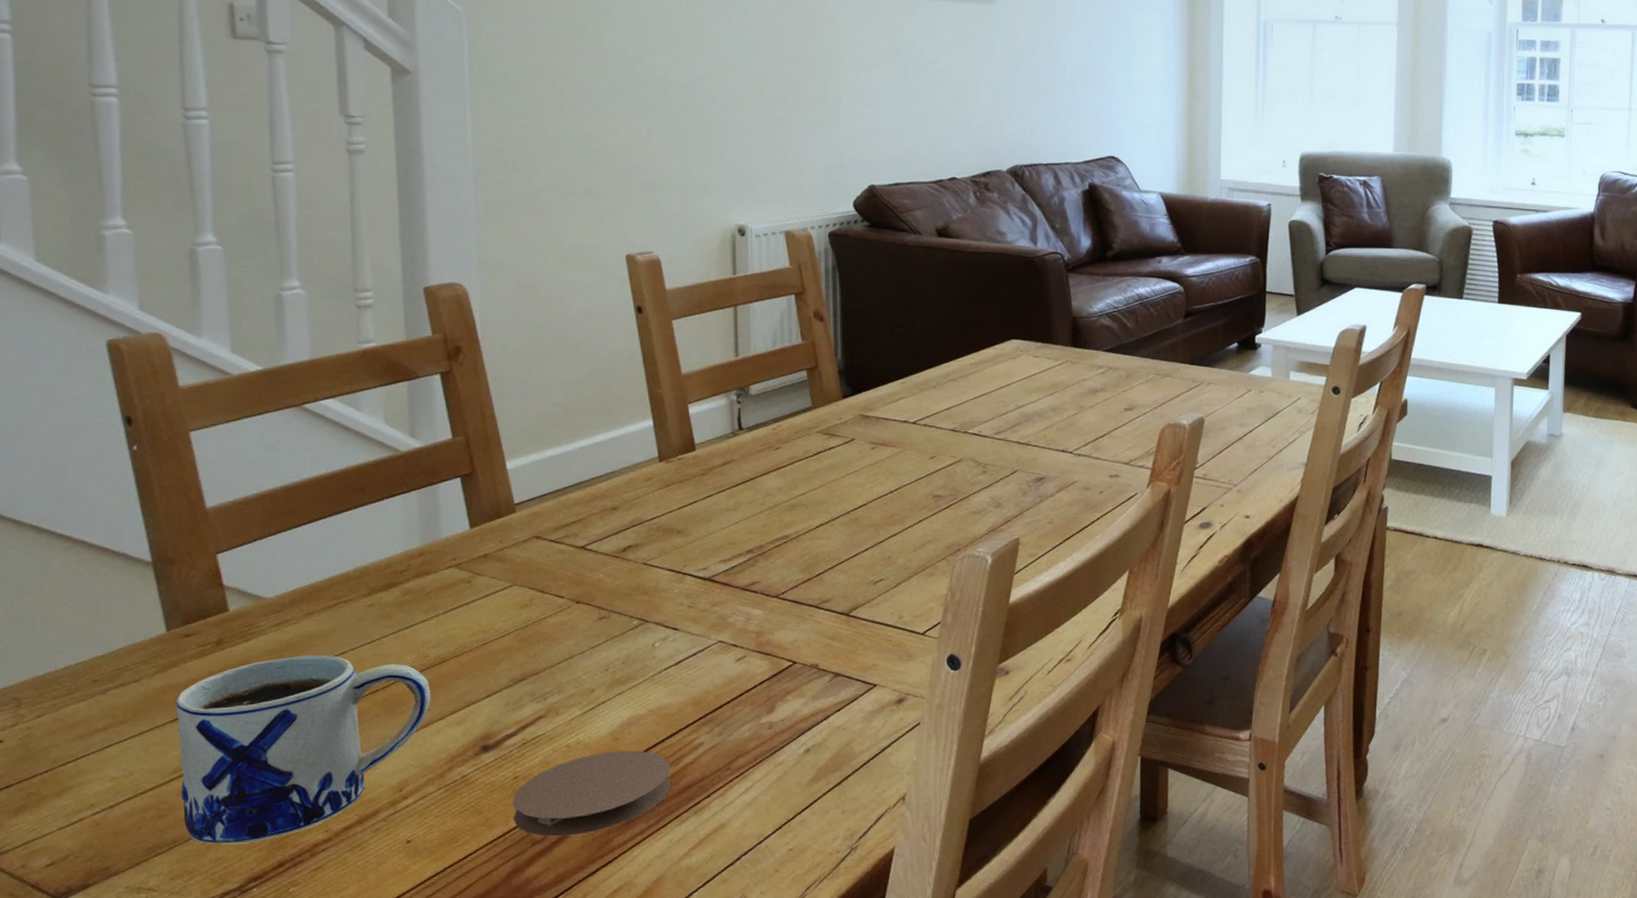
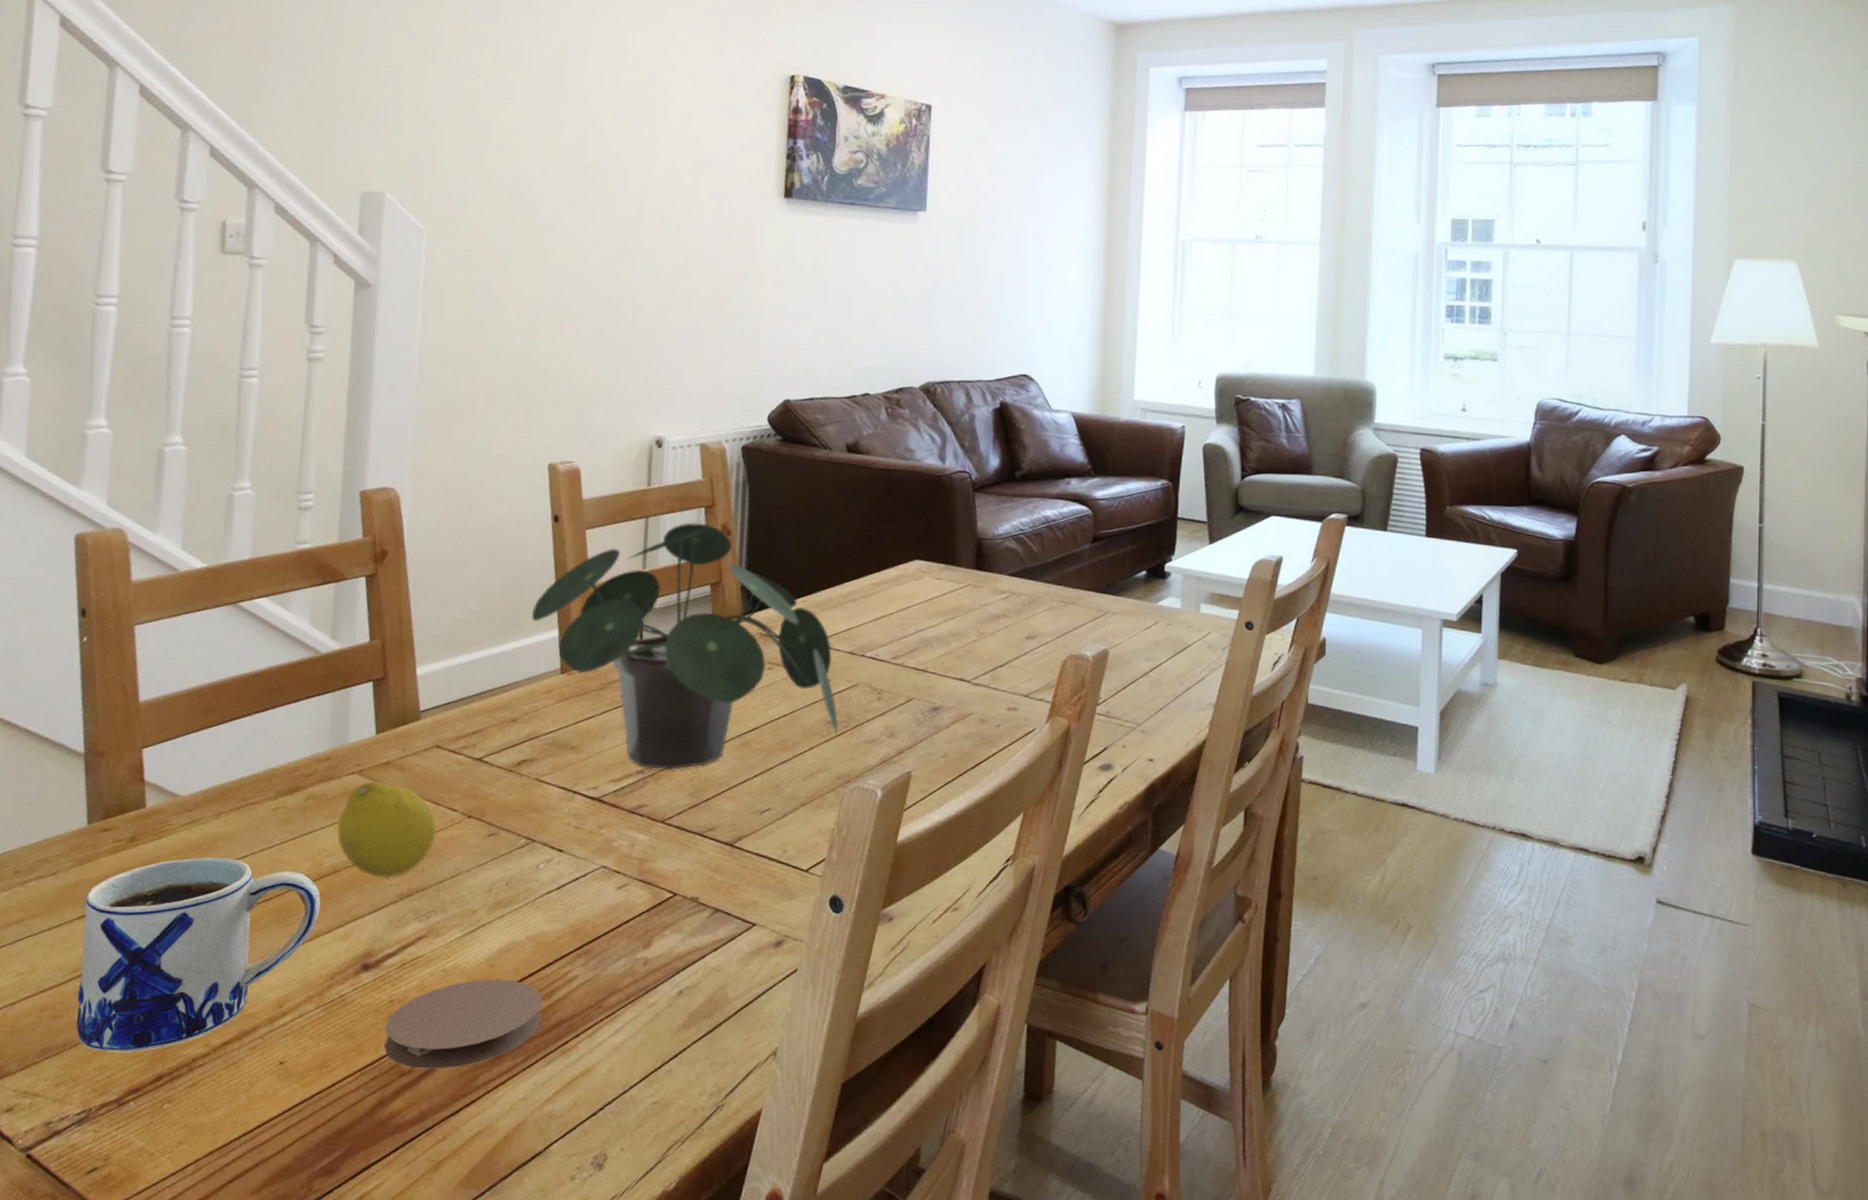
fruit: none [439,573,545,664] -> present [337,781,436,878]
potted plant: none [623,310,945,548] -> present [532,523,838,770]

